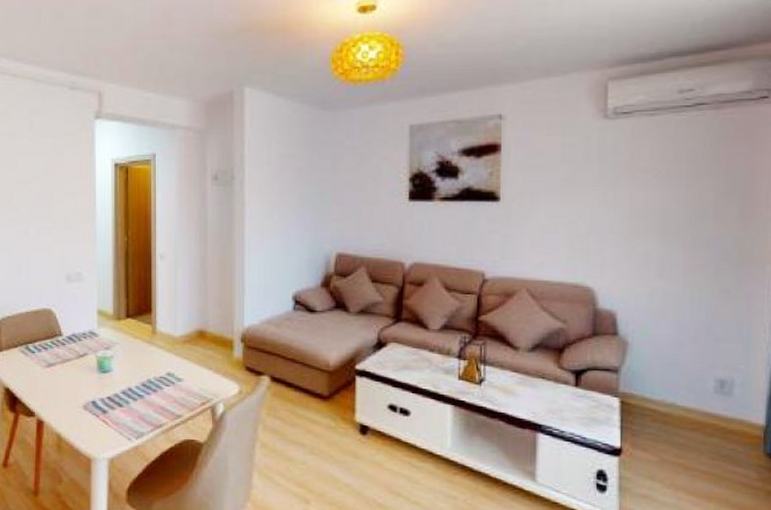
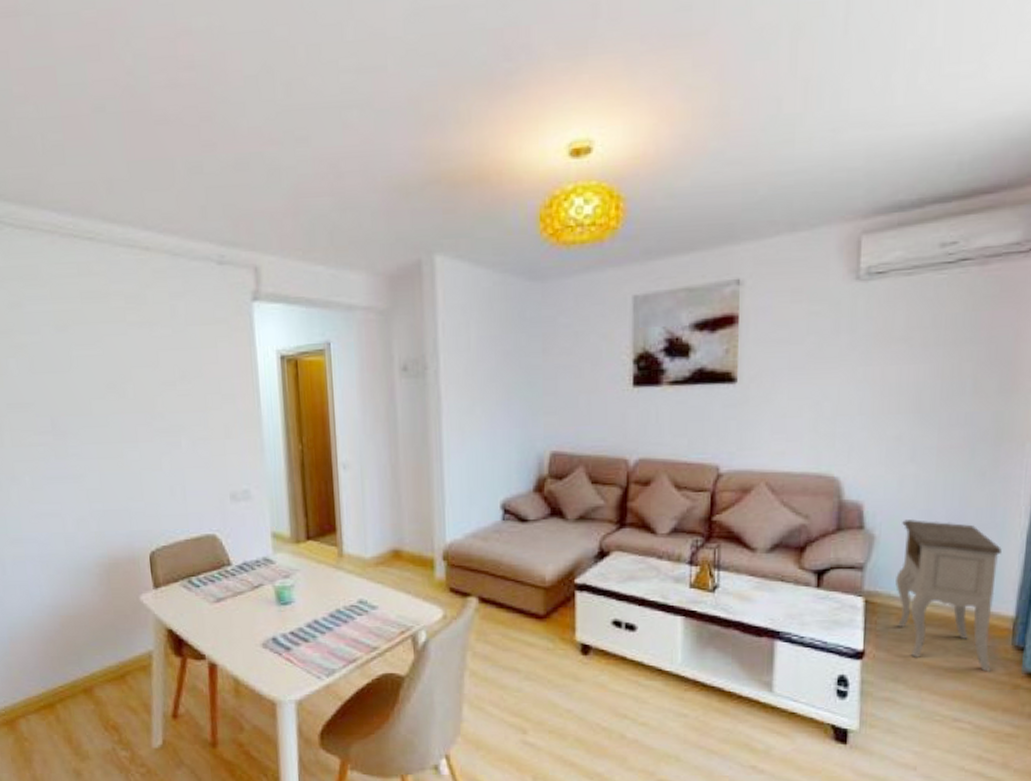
nightstand: none [649,329,749,477] -> present [895,520,1002,672]

